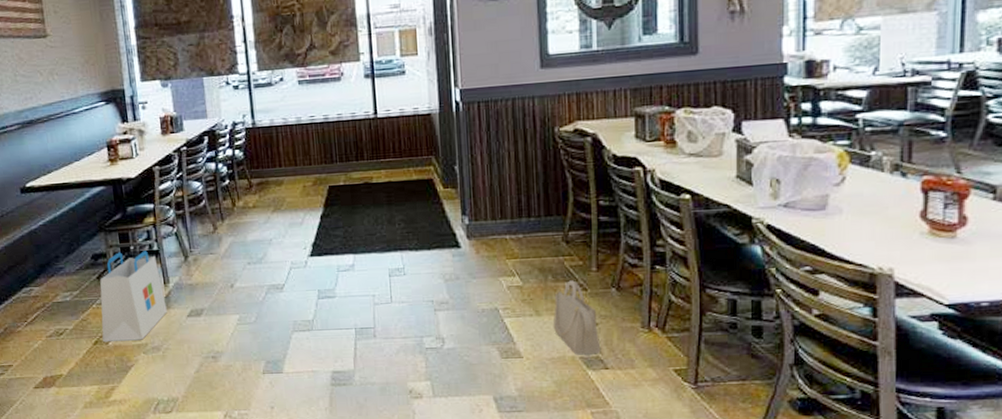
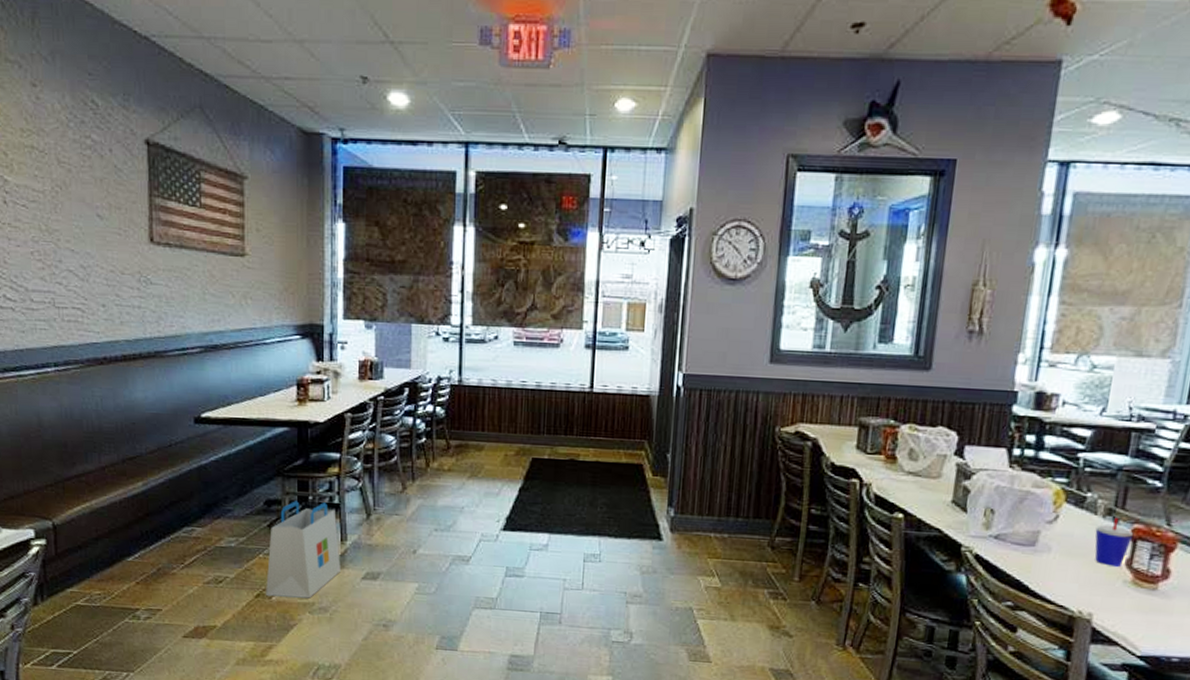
handbag: present [553,280,601,355] -> none [746,588,793,667]
beverage cup: none [884,171,924,220] -> present [1094,517,1134,567]

